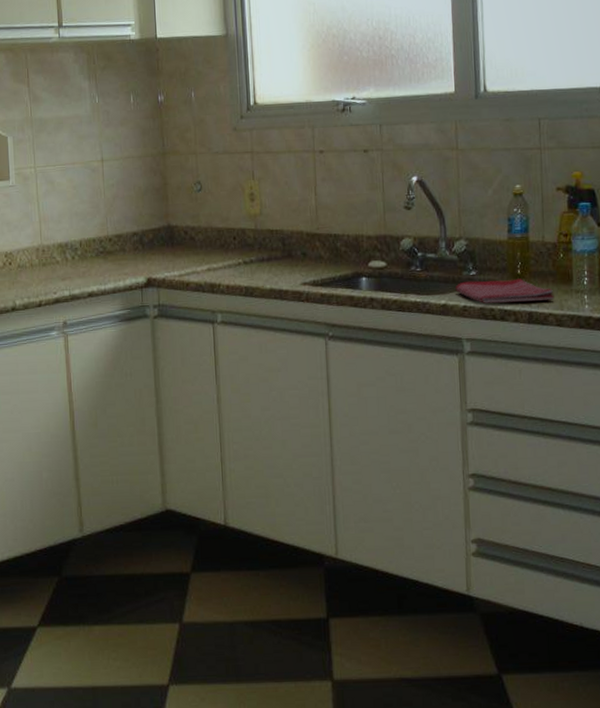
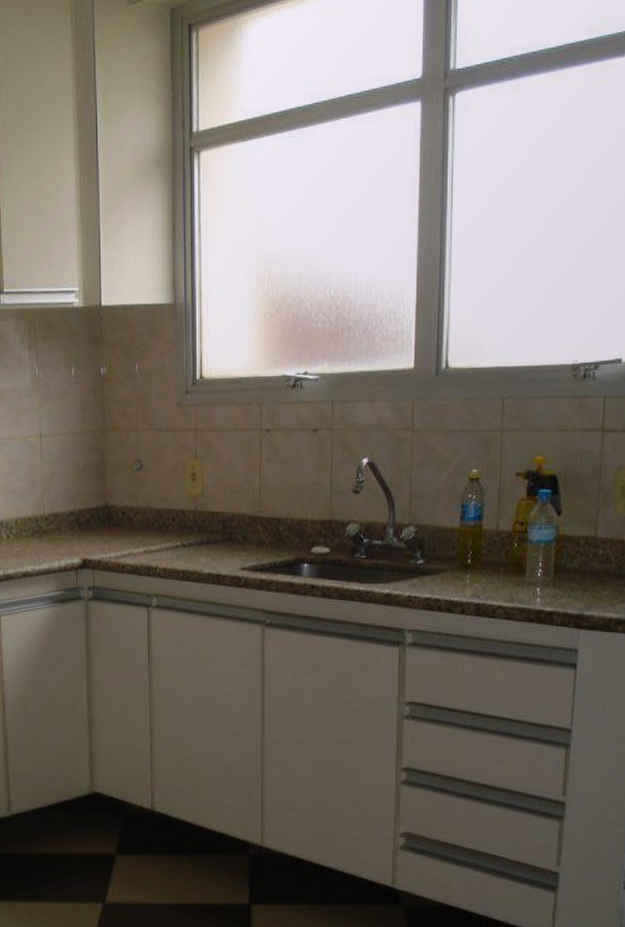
dish towel: present [455,278,555,304] -> none [401,568,505,595]

